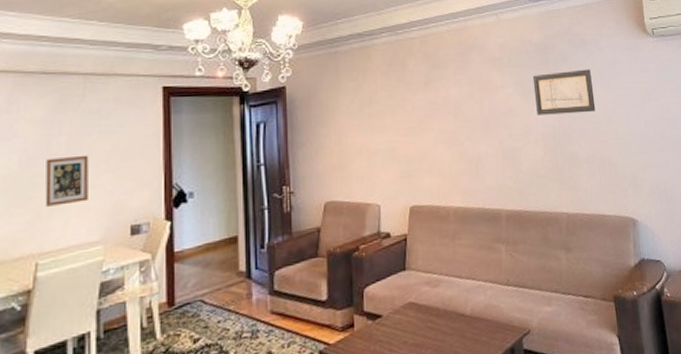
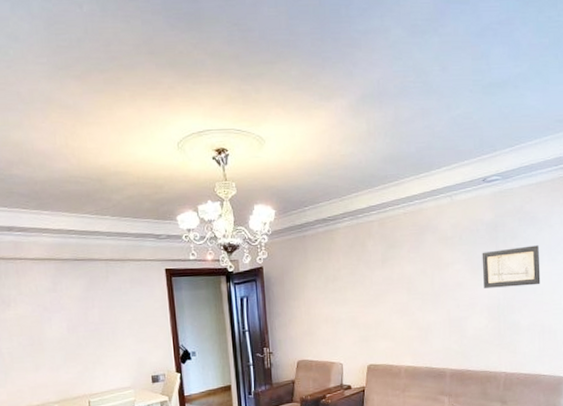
picture frame: present [45,155,89,207] -> none [86,323,119,361]

